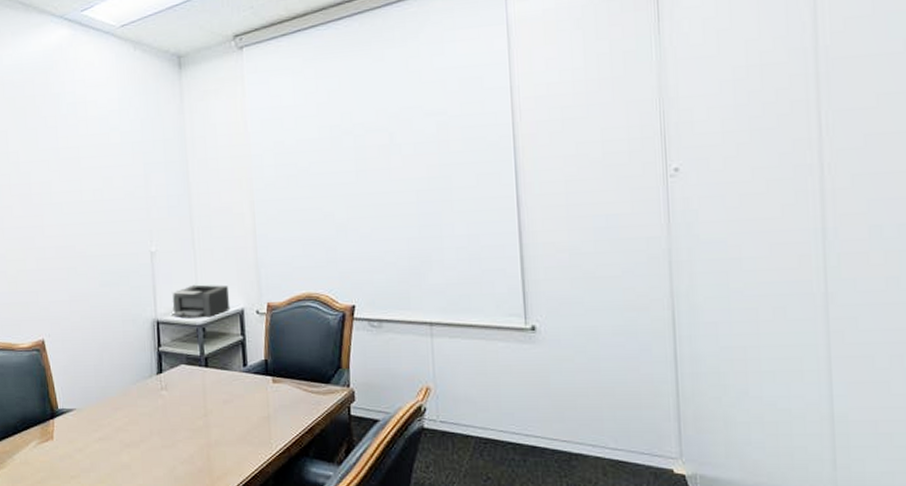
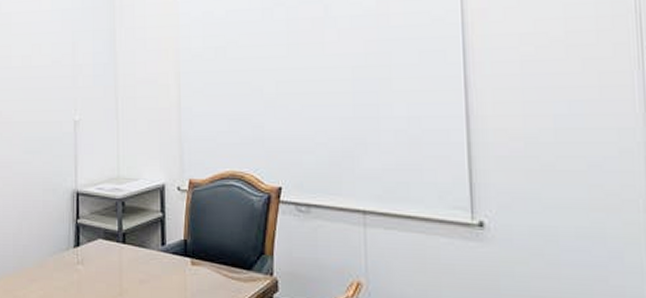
printer: present [170,284,231,318] -> none [90,156,151,191]

